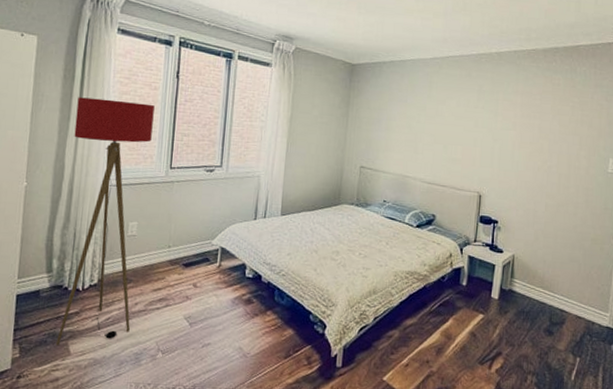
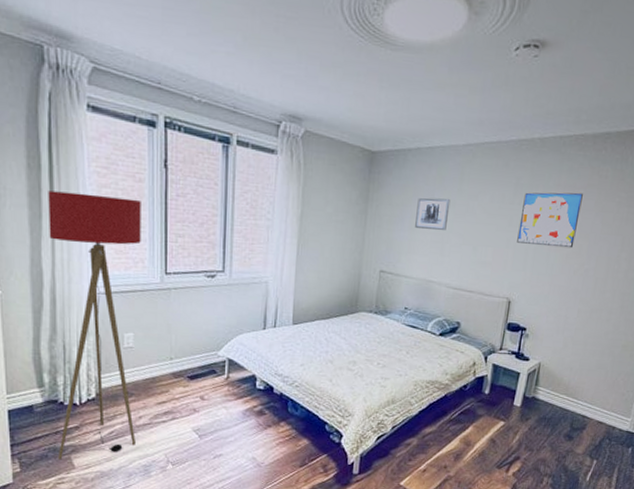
wall art: none [391,102,422,131] -> present [415,197,451,230]
wall art: none [483,98,539,147] -> present [517,192,583,248]

